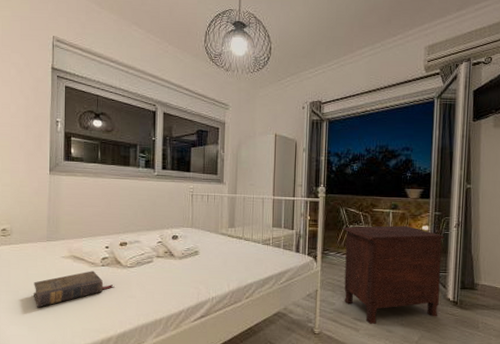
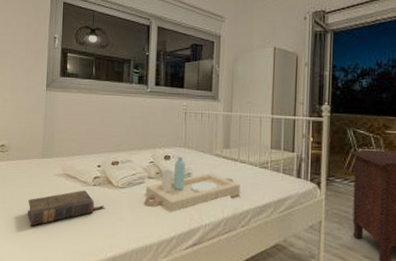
serving tray: none [153,236,245,287] -> present [144,156,241,211]

